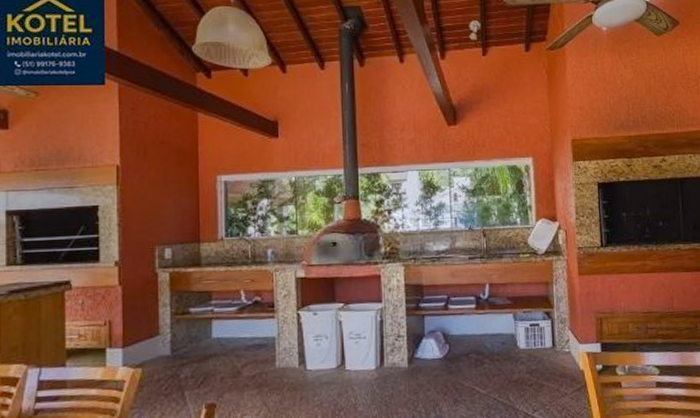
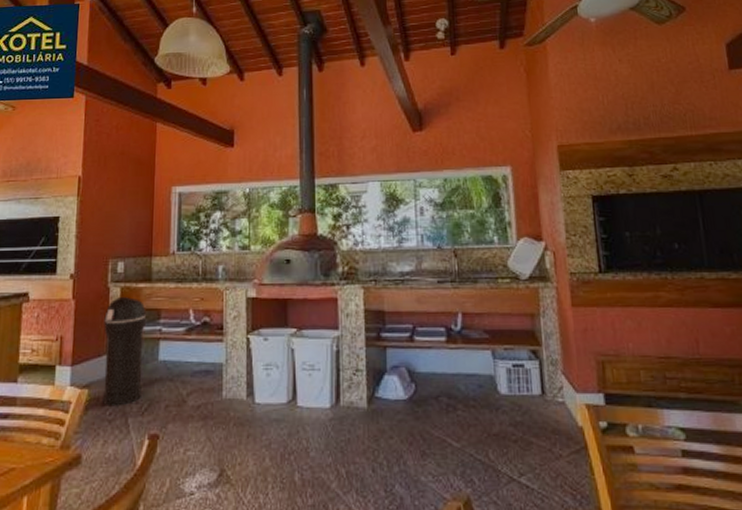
trash can: none [154,280,197,382] -> present [103,296,146,407]

